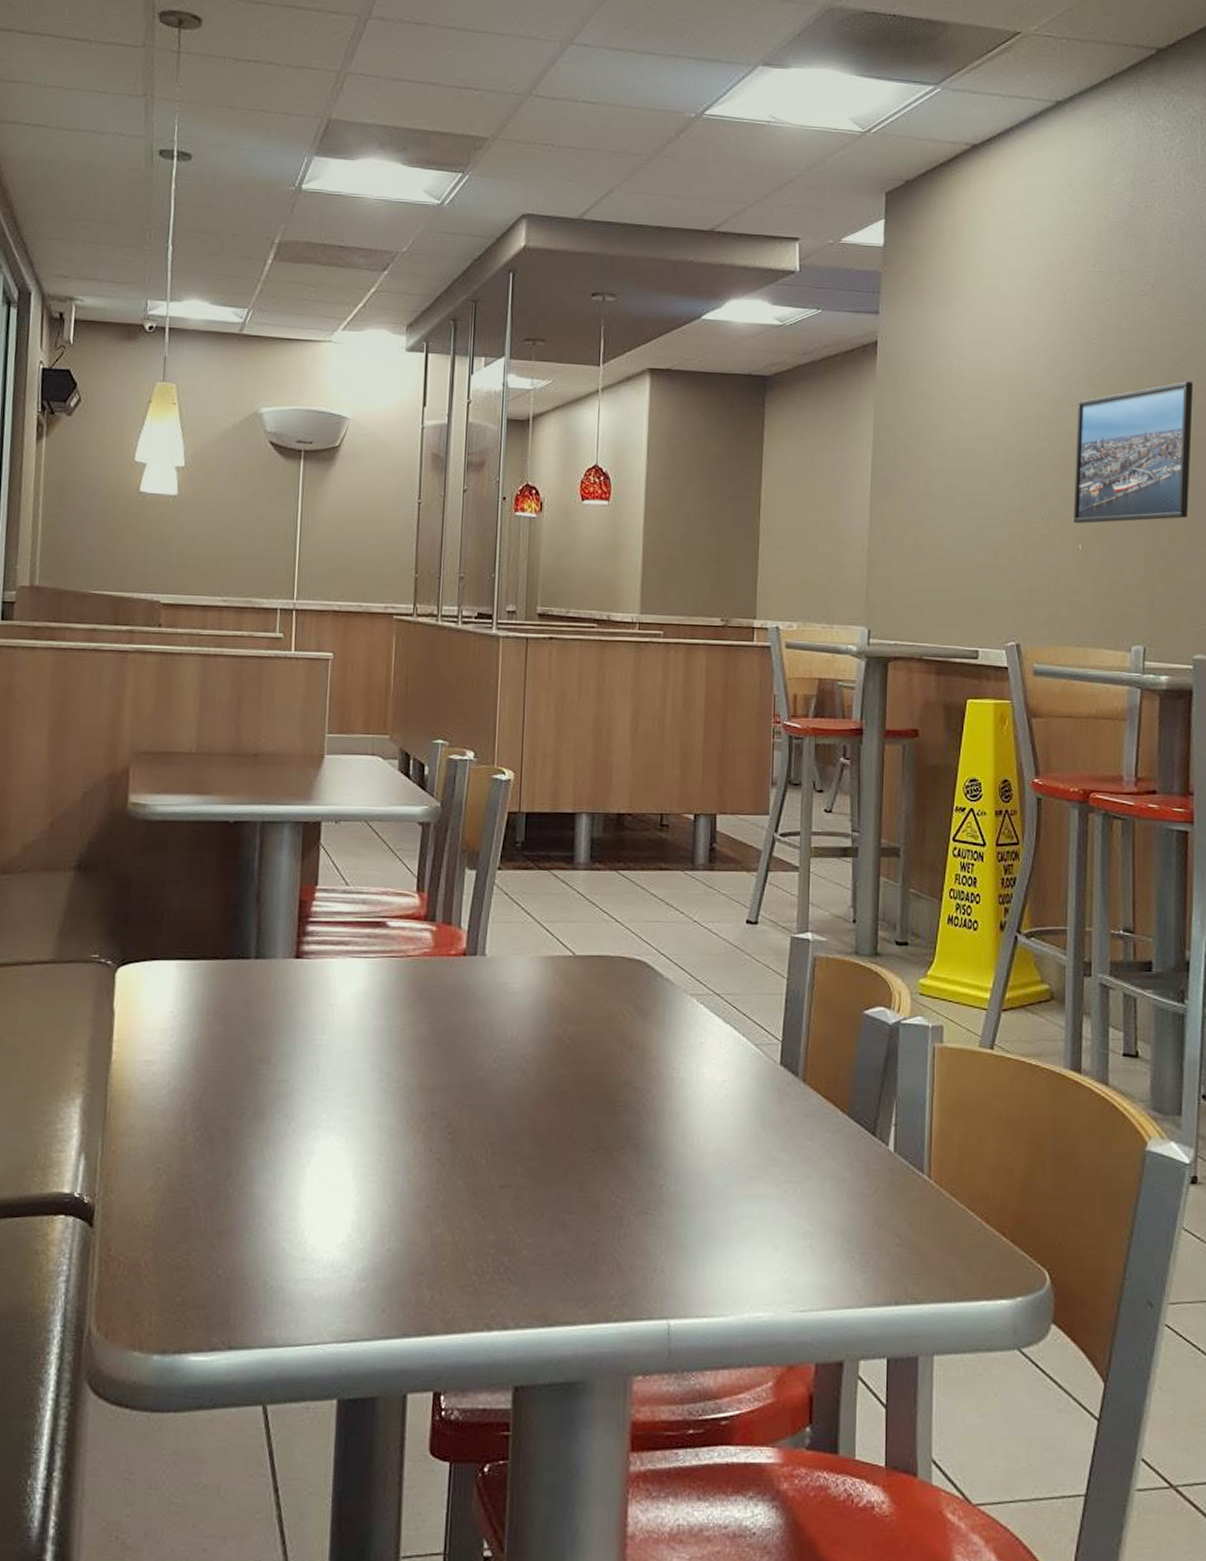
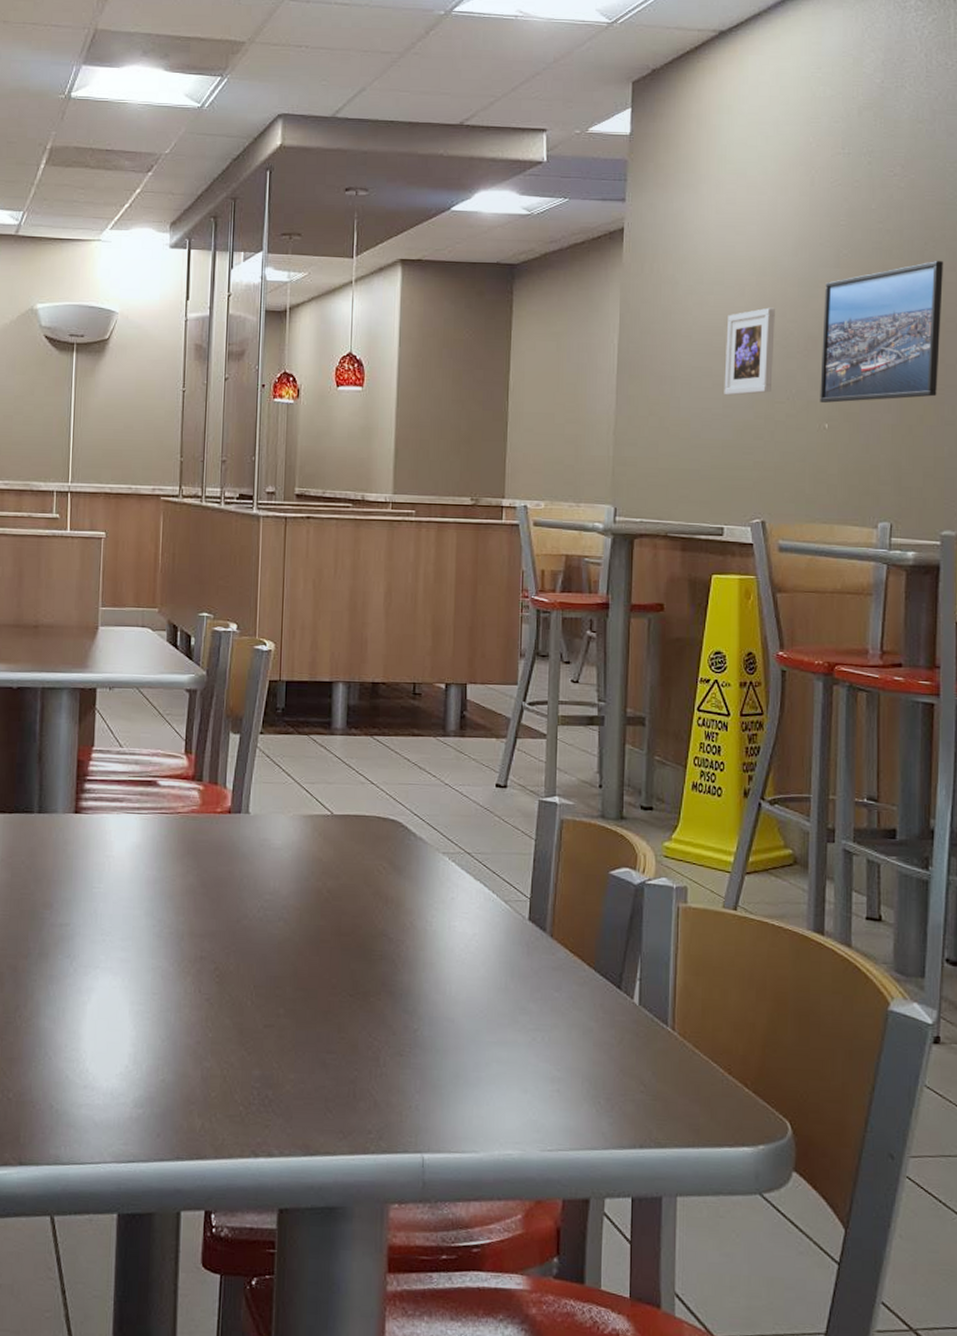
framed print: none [978,425,1029,515] -> present [724,307,775,396]

